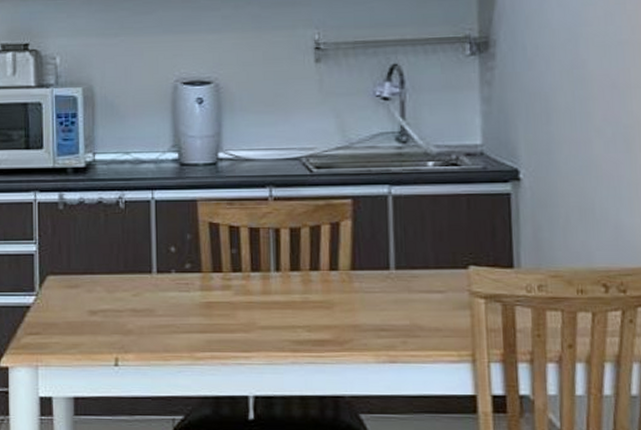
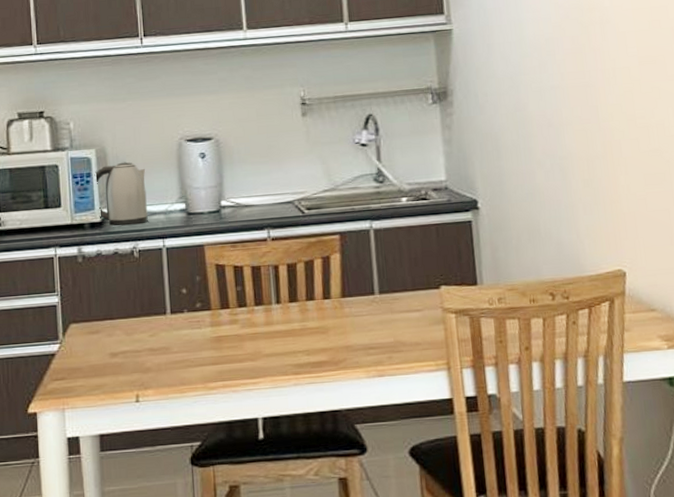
kettle: none [80,103,136,173] -> present [94,162,148,226]

